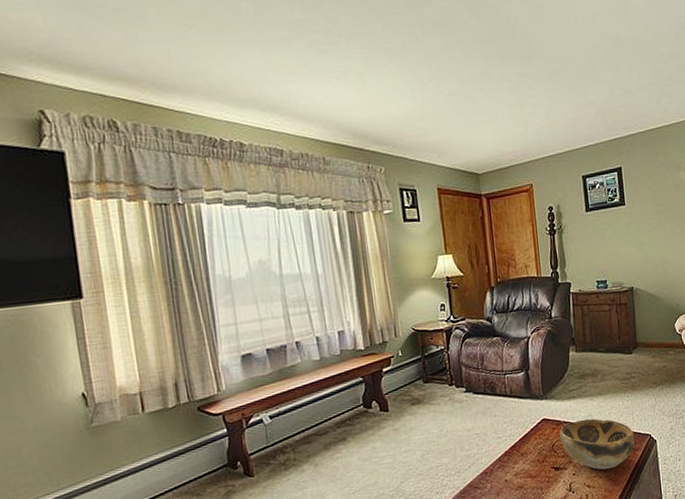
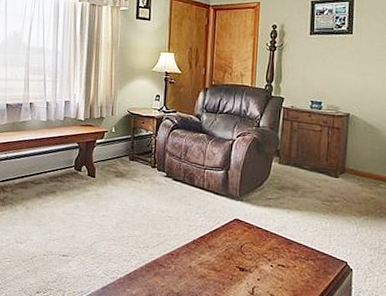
decorative bowl: present [559,418,635,470] -> none [249,229,329,285]

